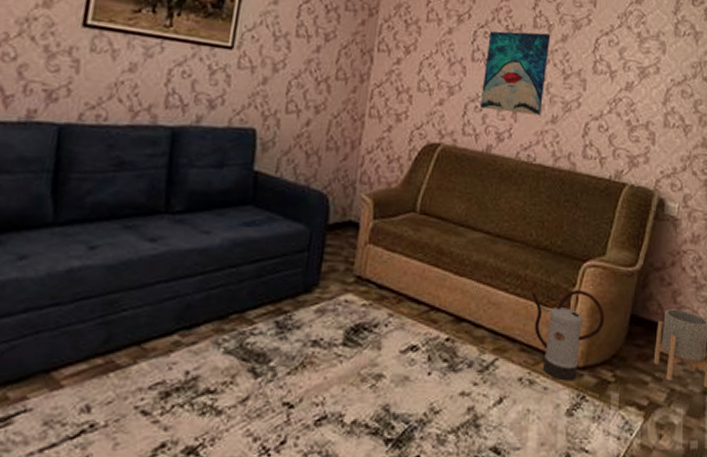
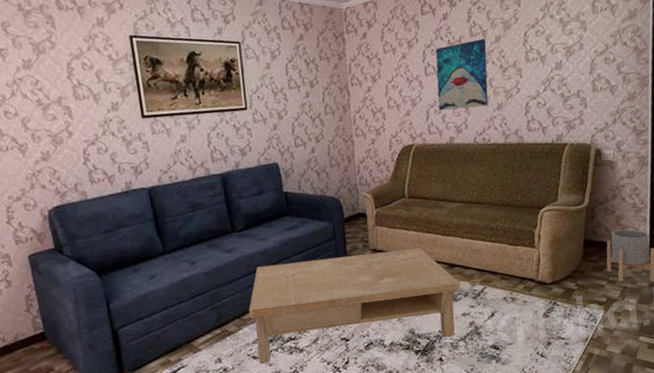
coffee table: none [150,270,466,425] -> present [249,248,461,363]
watering can: present [531,290,605,381] -> none [503,229,564,295]

